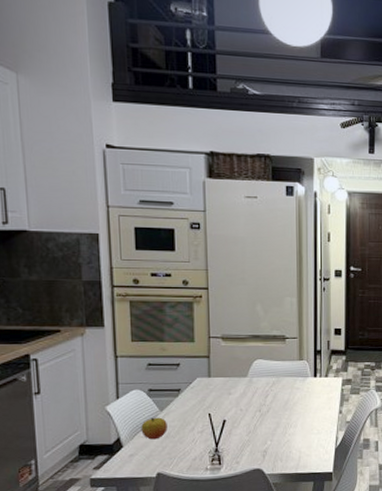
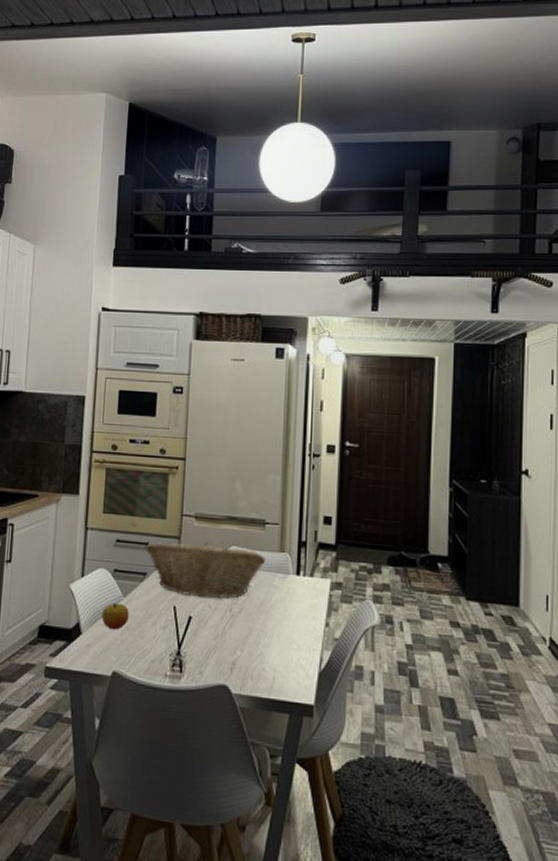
fruit basket: none [176,359,288,404] -> present [144,541,266,599]

